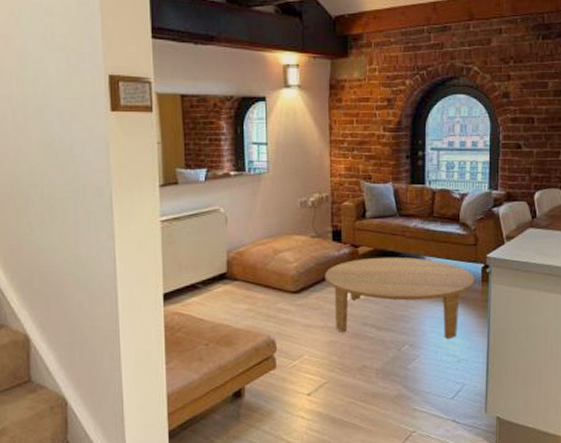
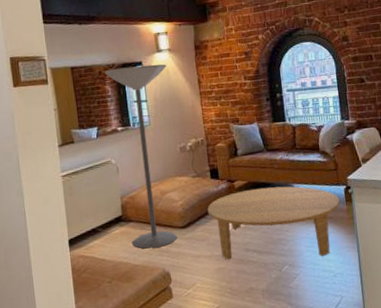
floor lamp: none [220,102,294,312] -> present [104,64,178,249]

